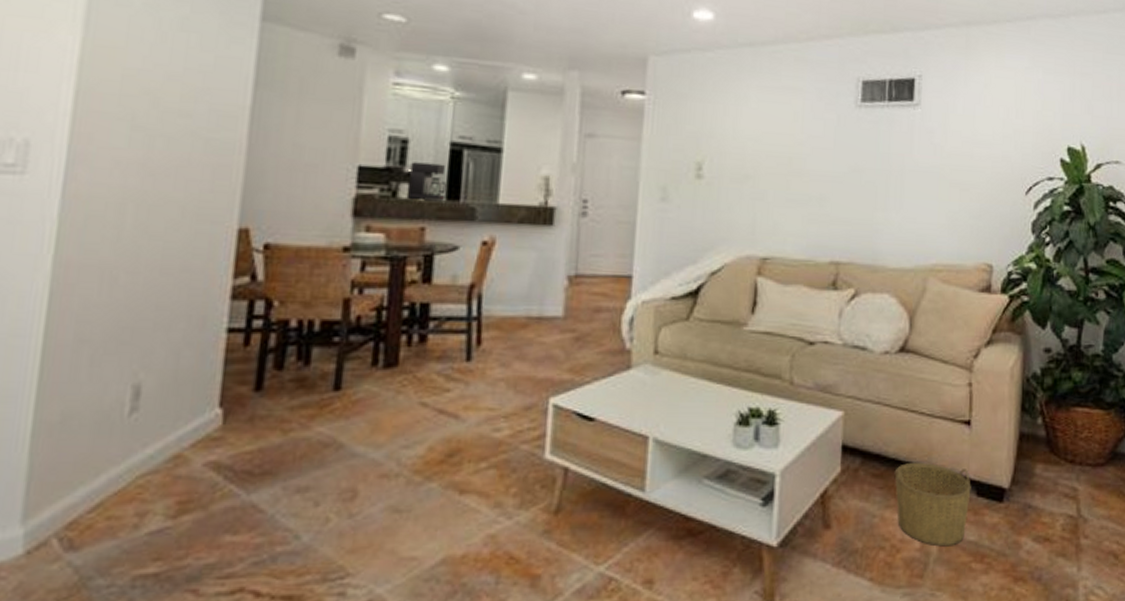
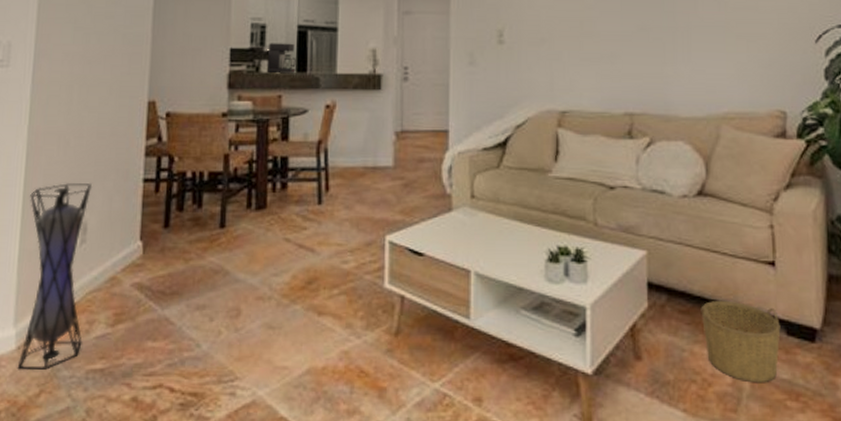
lantern: none [24,333,152,580] -> present [17,183,93,370]

